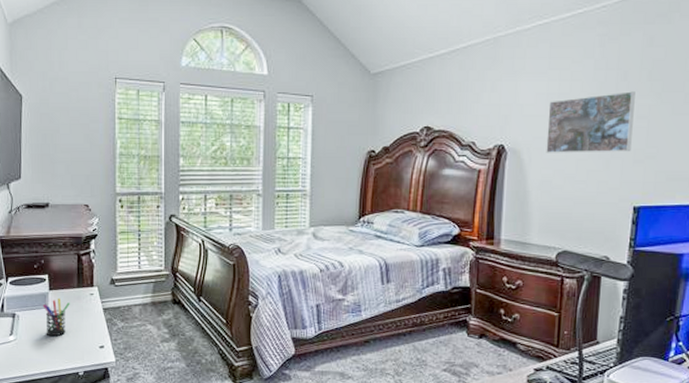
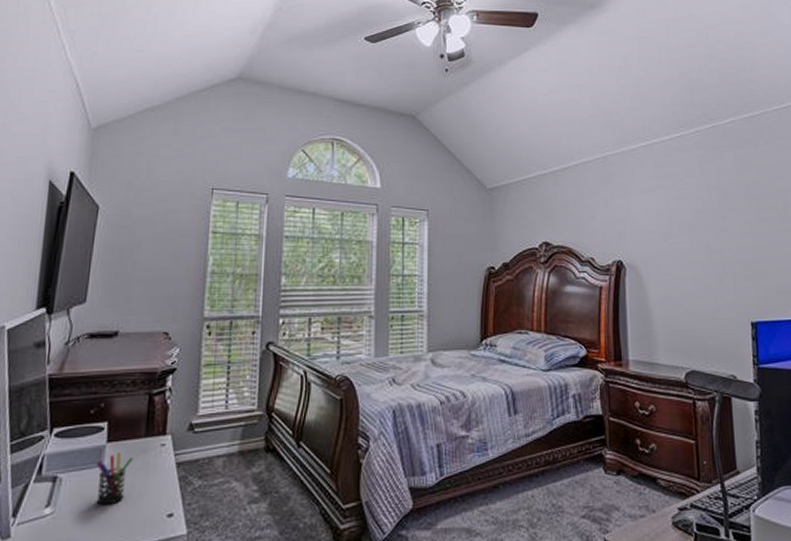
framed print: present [546,91,635,153] -> none [660,209,740,269]

